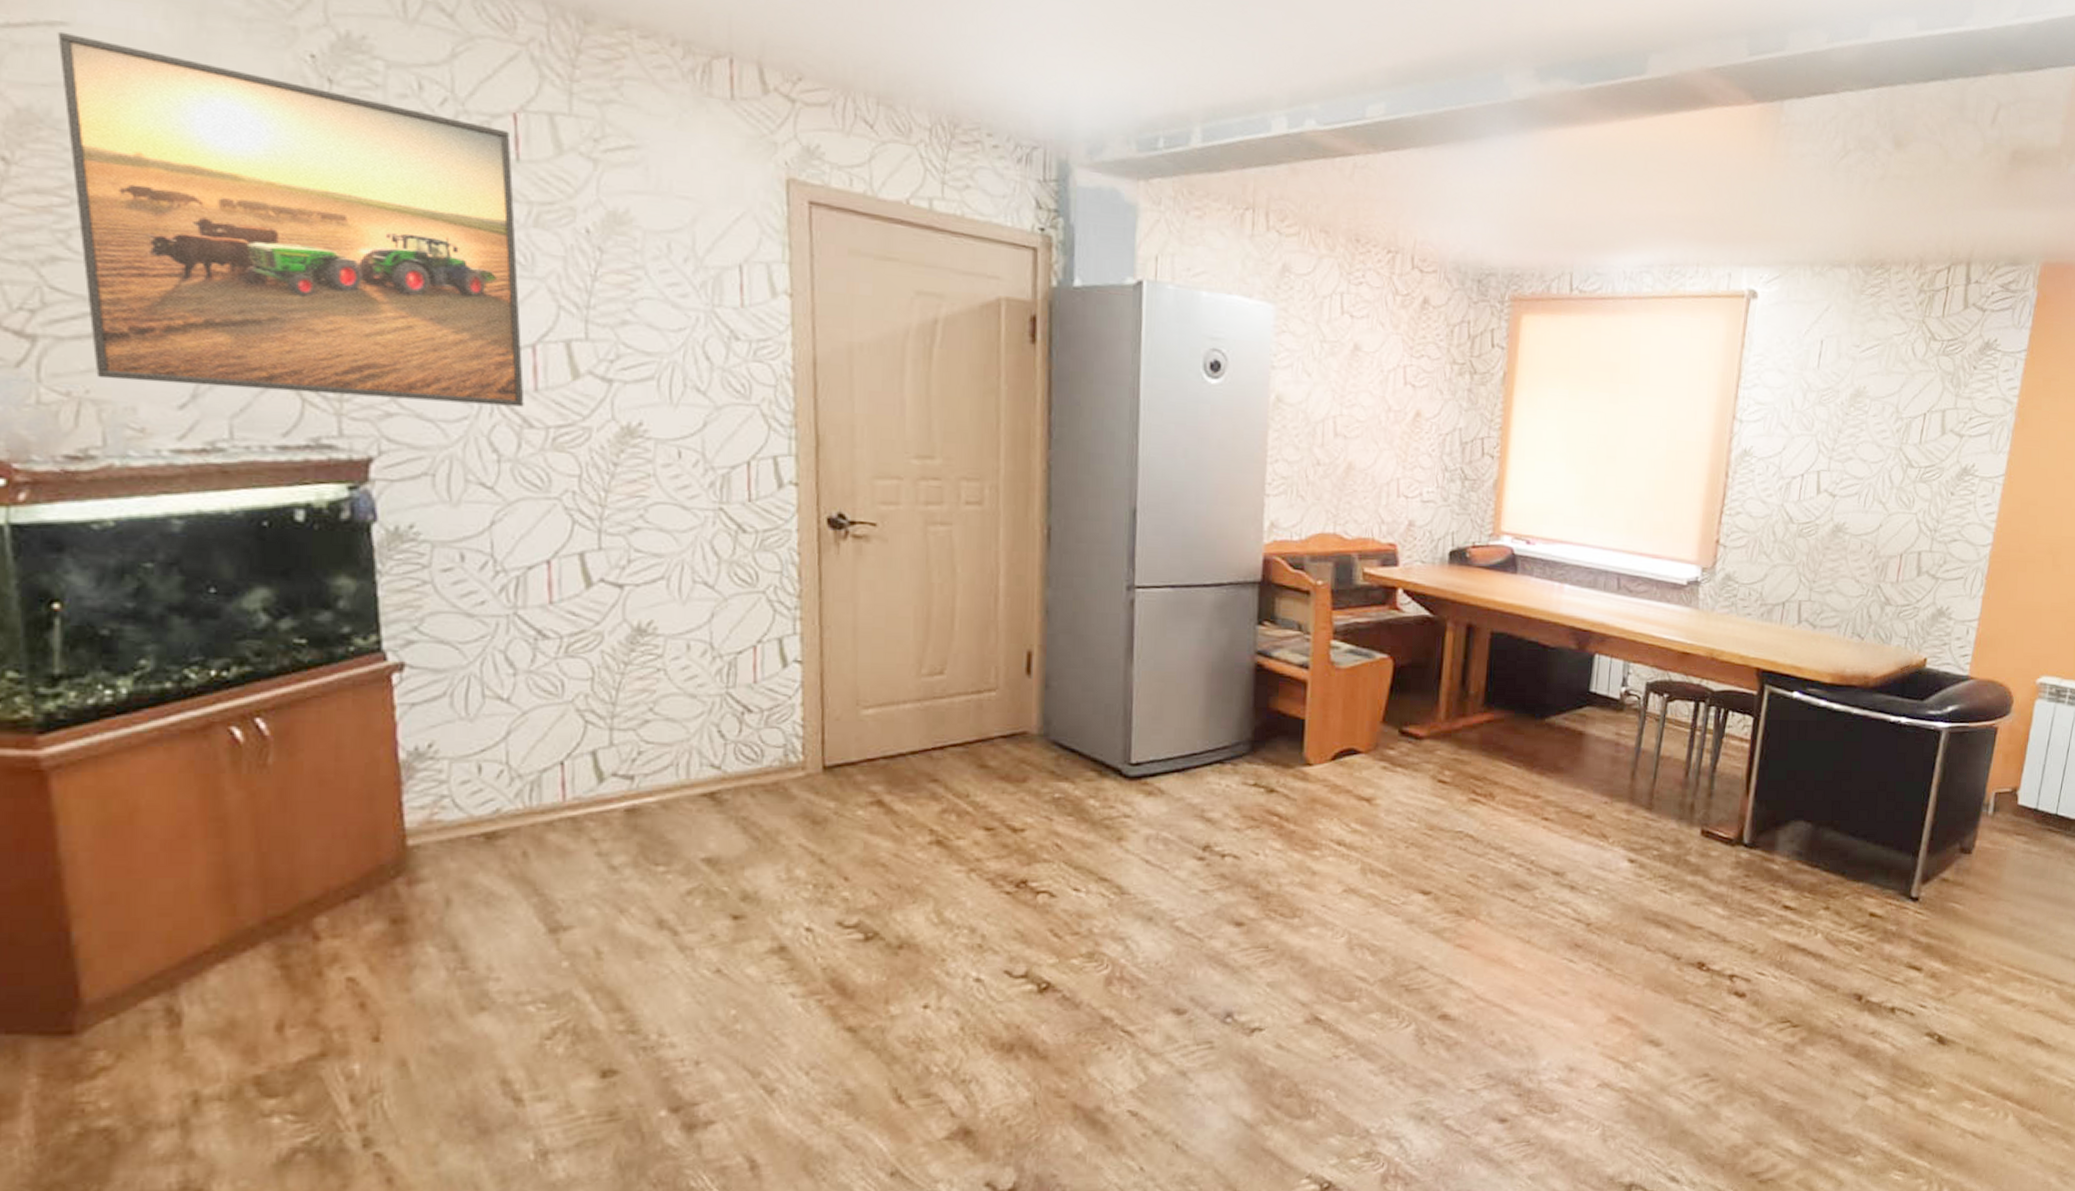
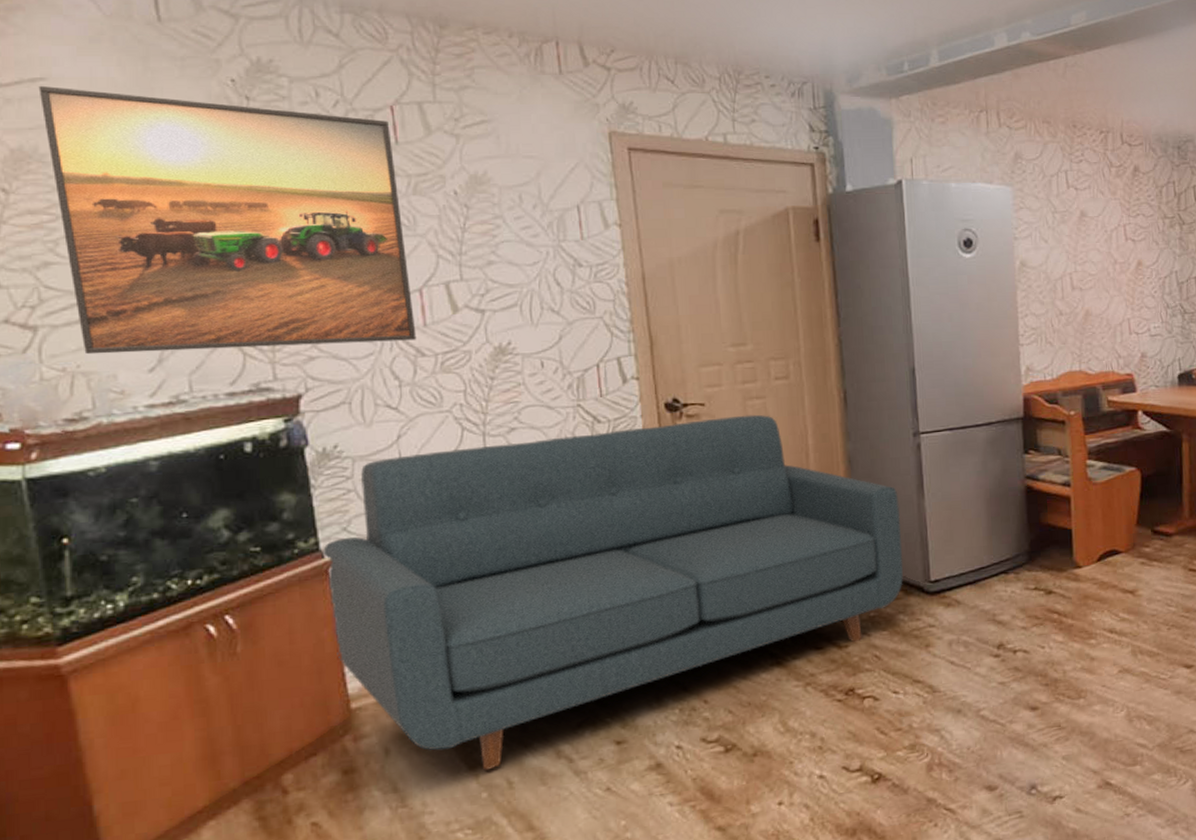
sofa: none [386,542,1103,935] -> present [323,414,904,770]

